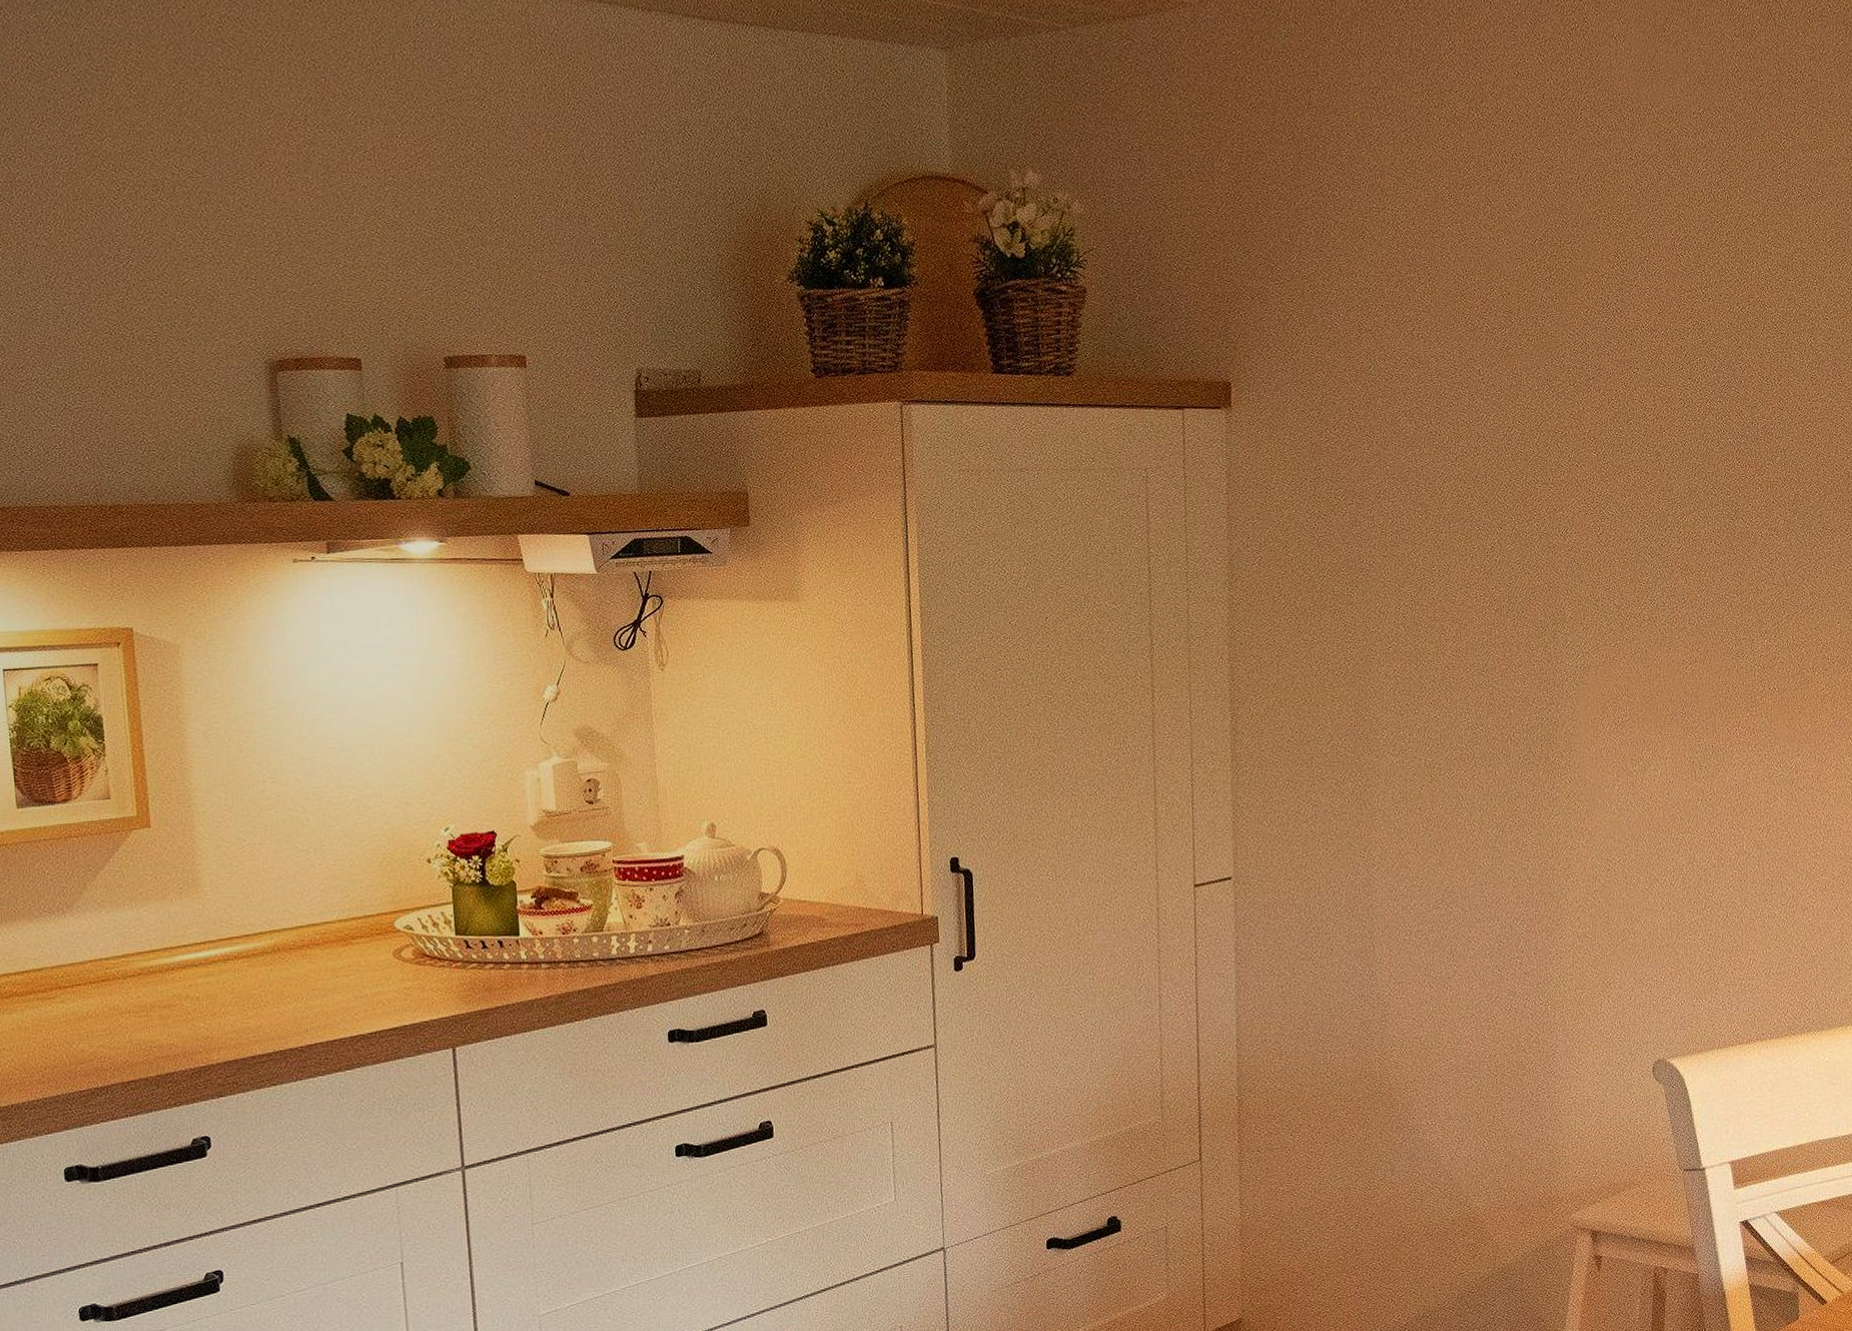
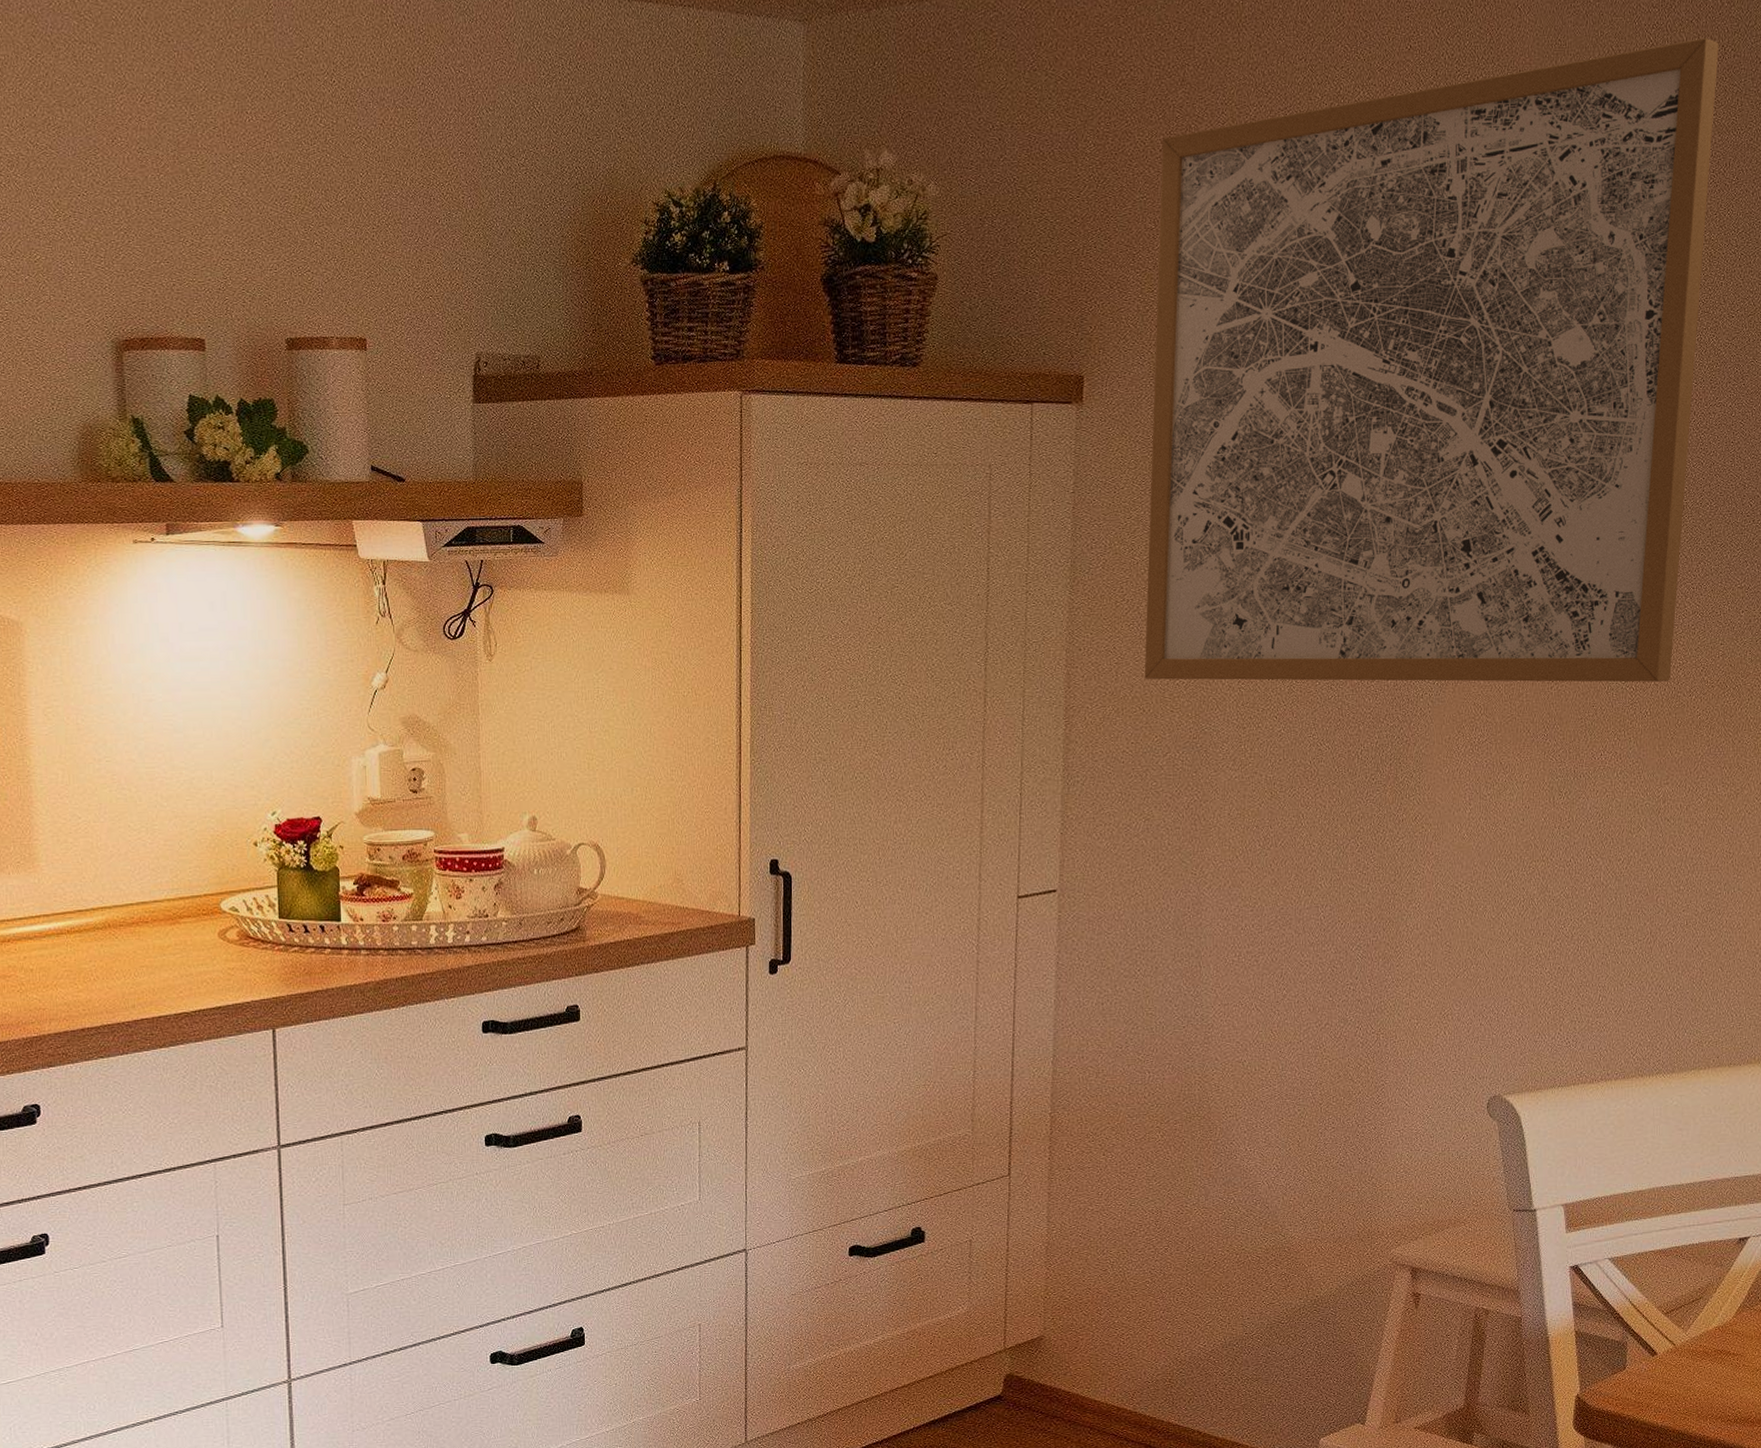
wall art: none [1292,64,1798,671] -> present [1144,37,1719,683]

